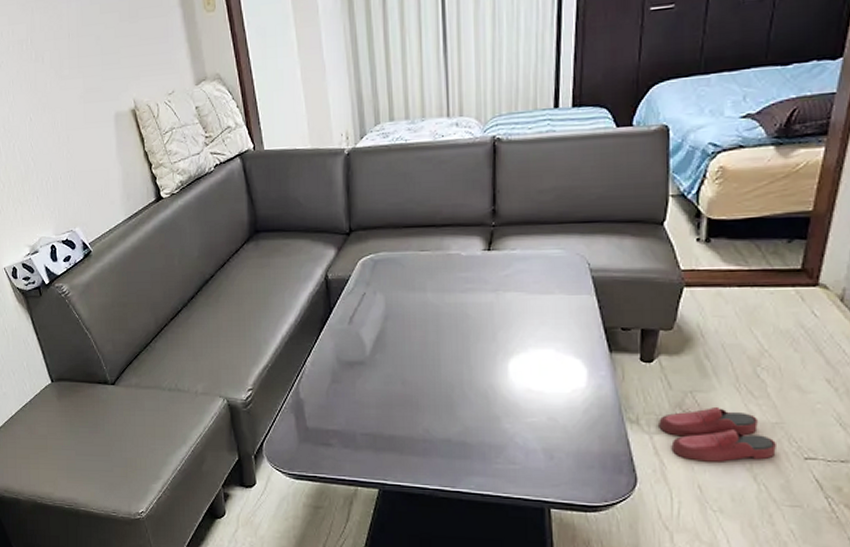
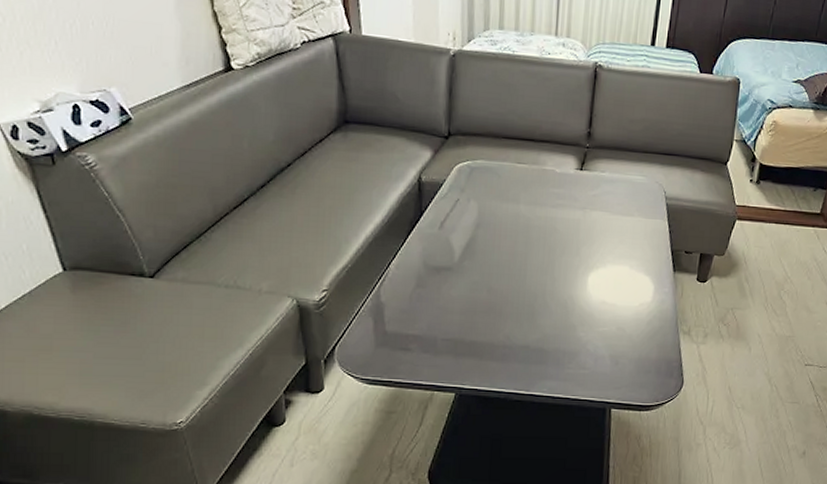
slippers: present [659,406,776,462] -> none [705,321,787,368]

